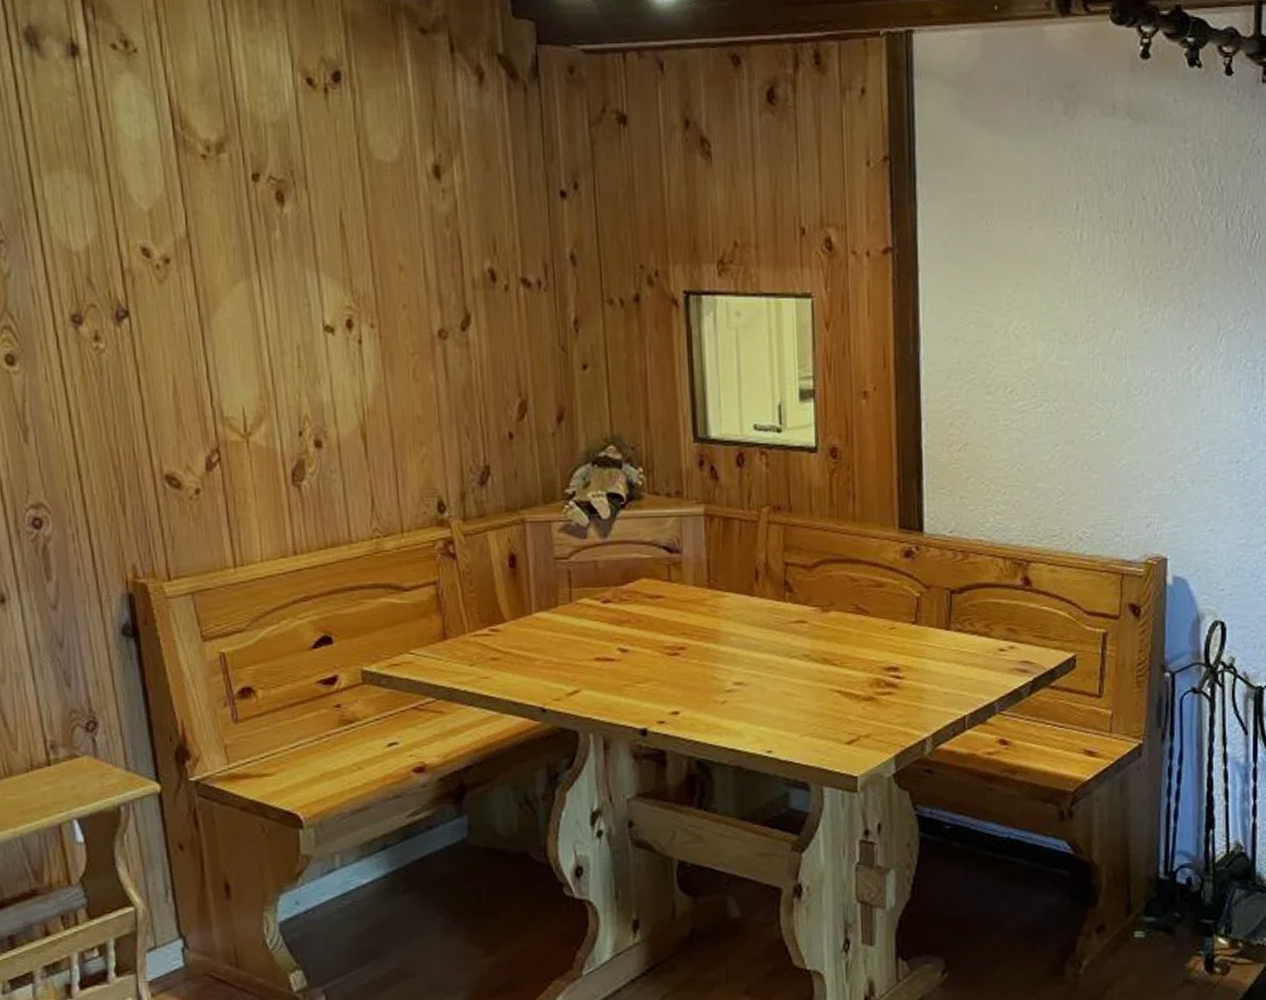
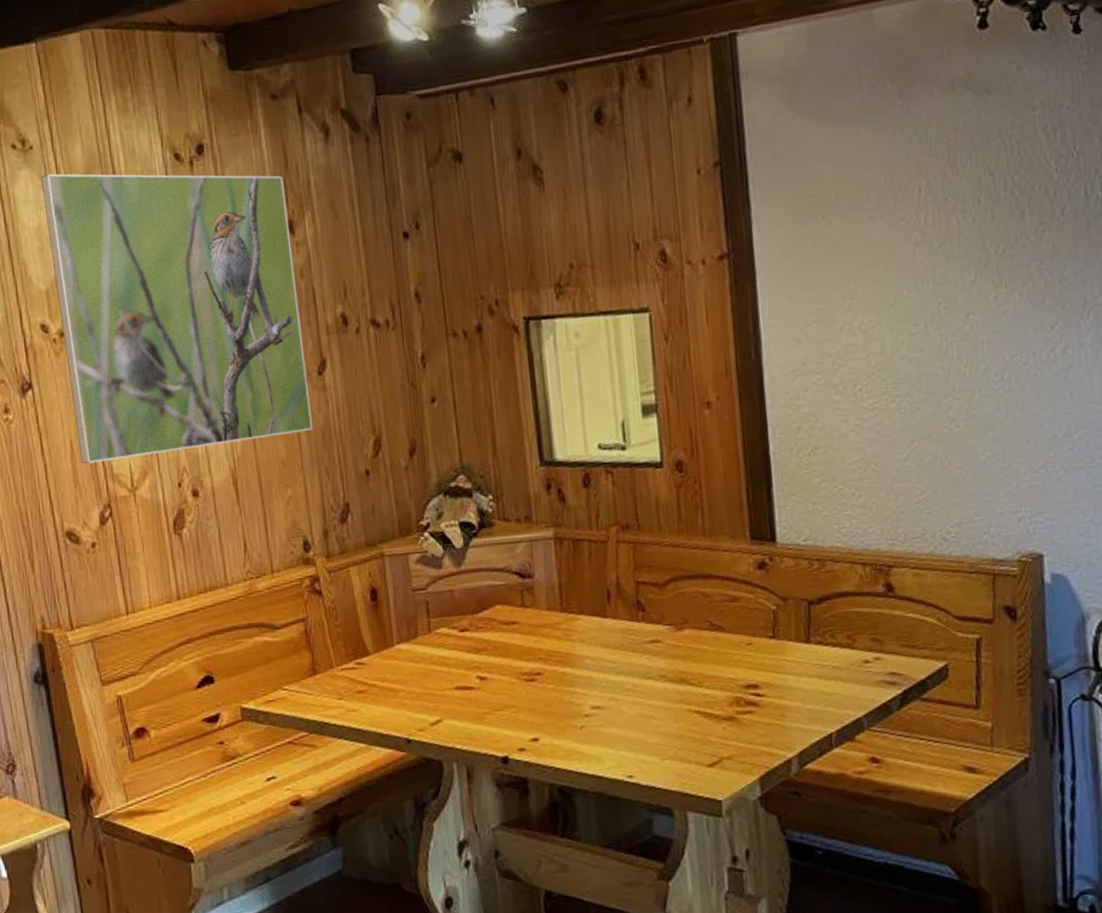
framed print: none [145,82,453,404] -> present [40,173,313,464]

